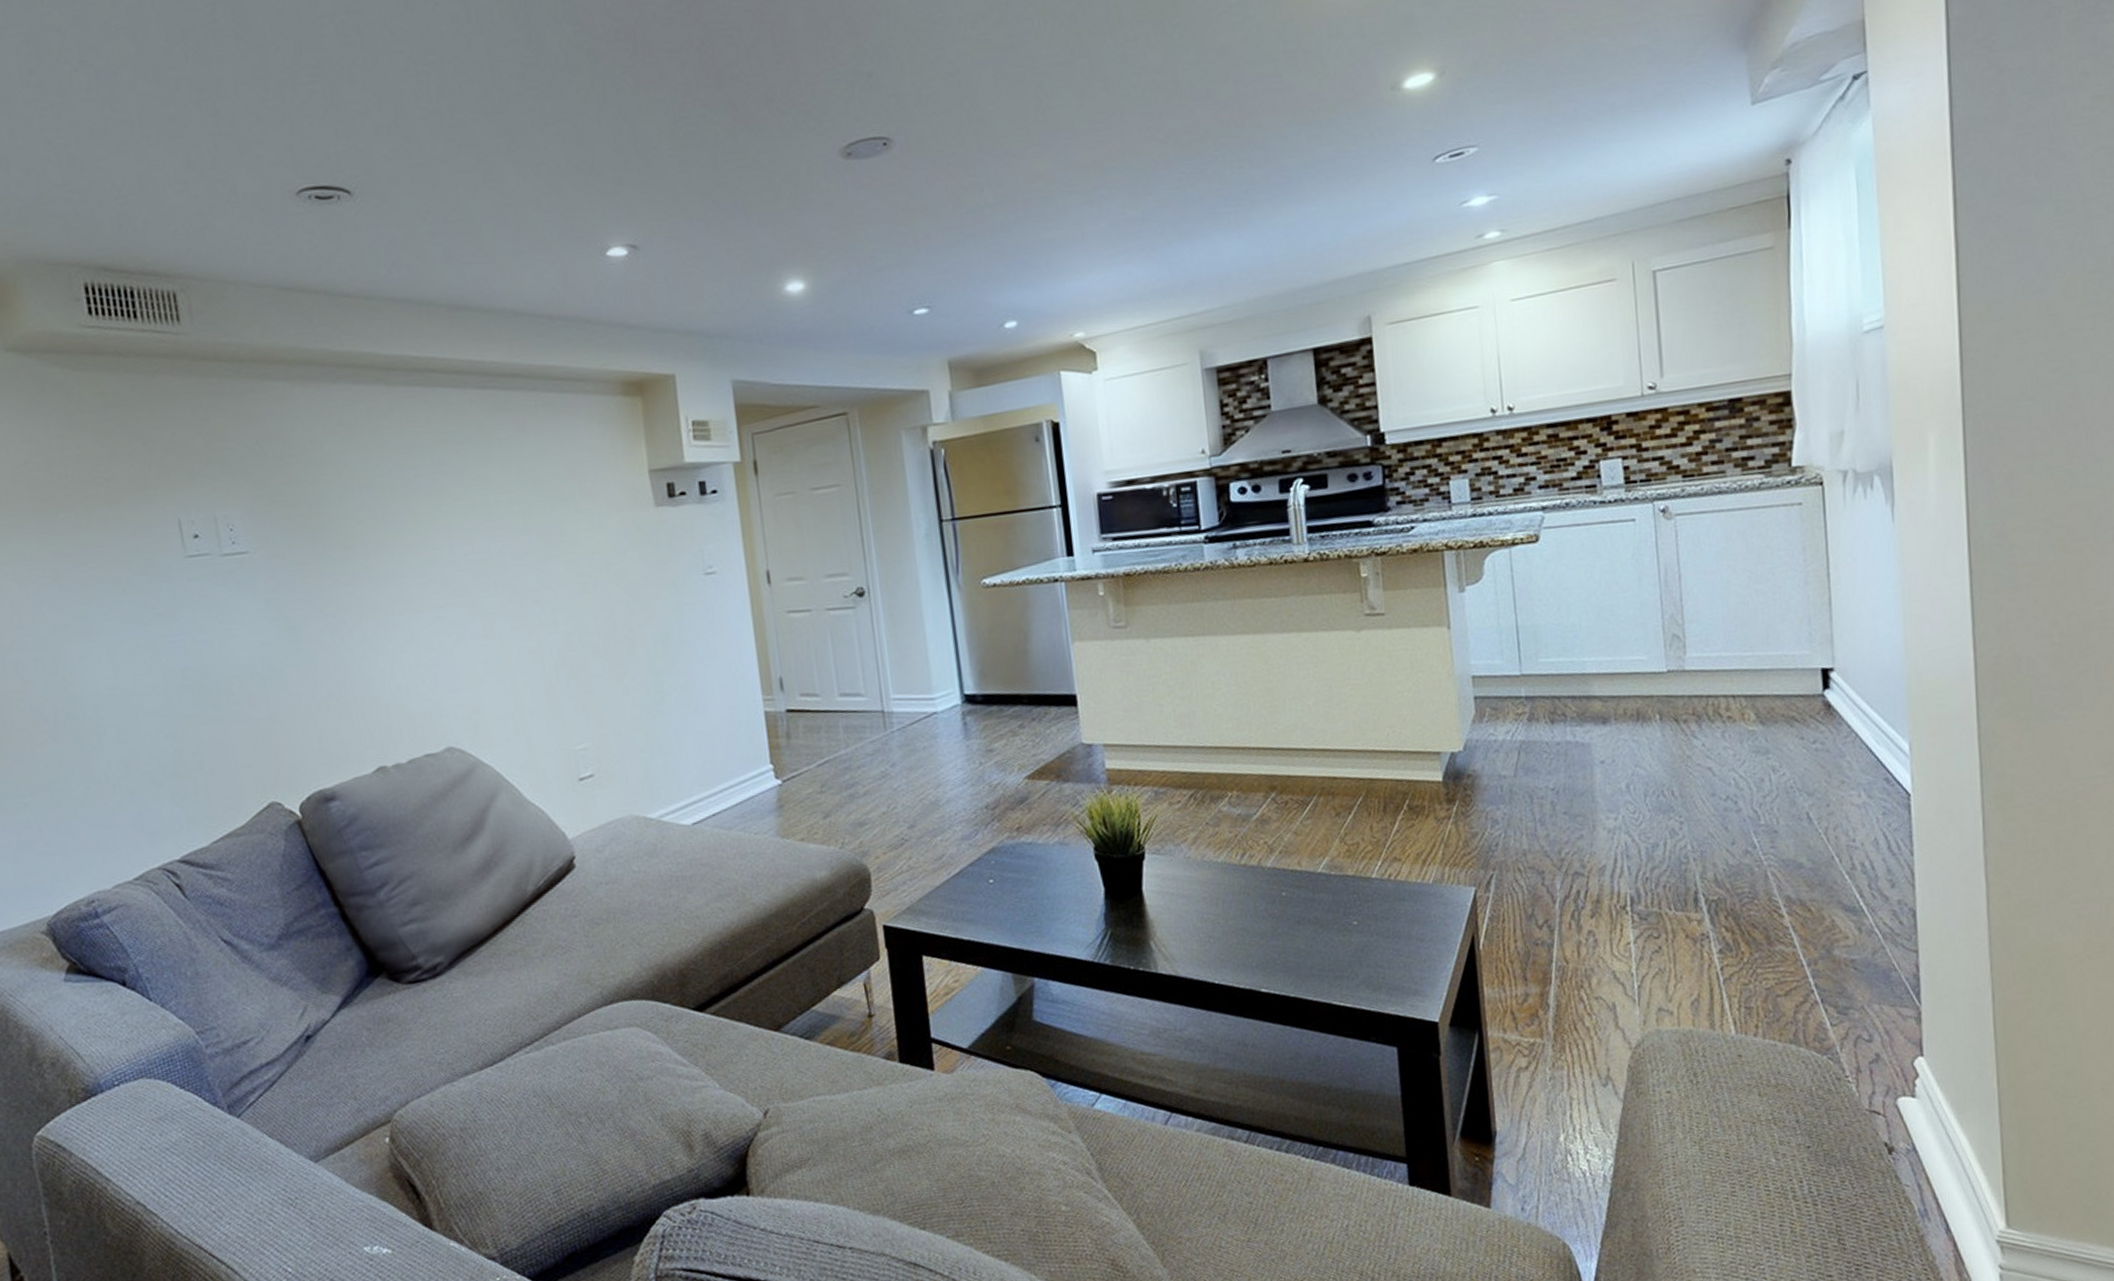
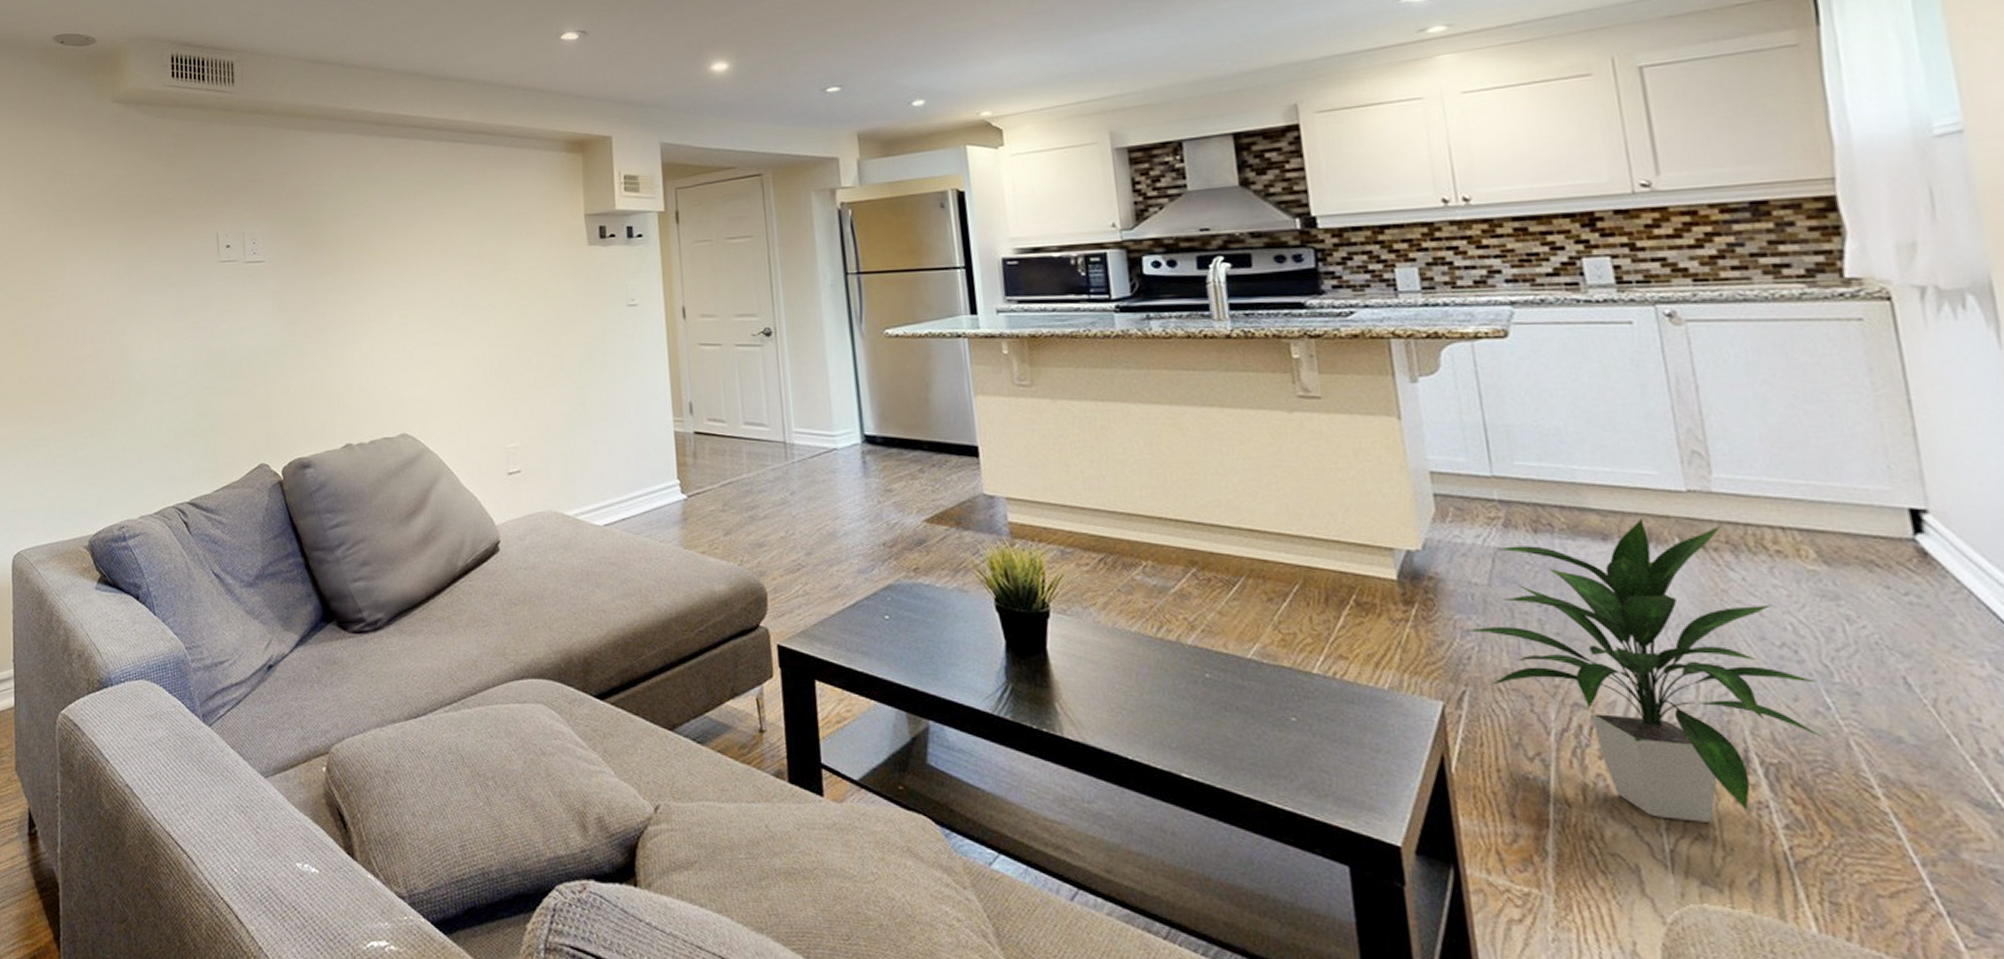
indoor plant: none [1496,700,1751,961] -> present [1466,518,1824,823]

